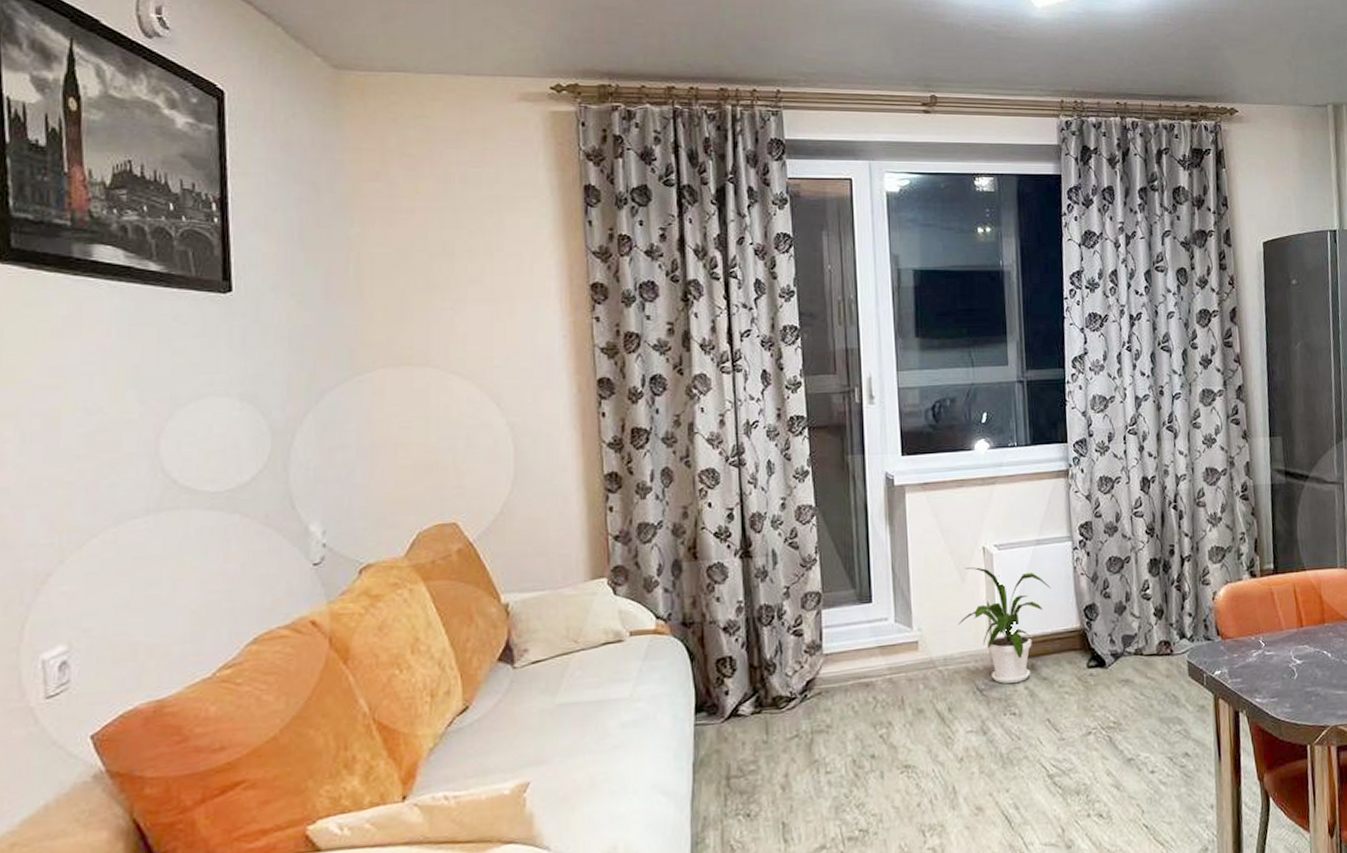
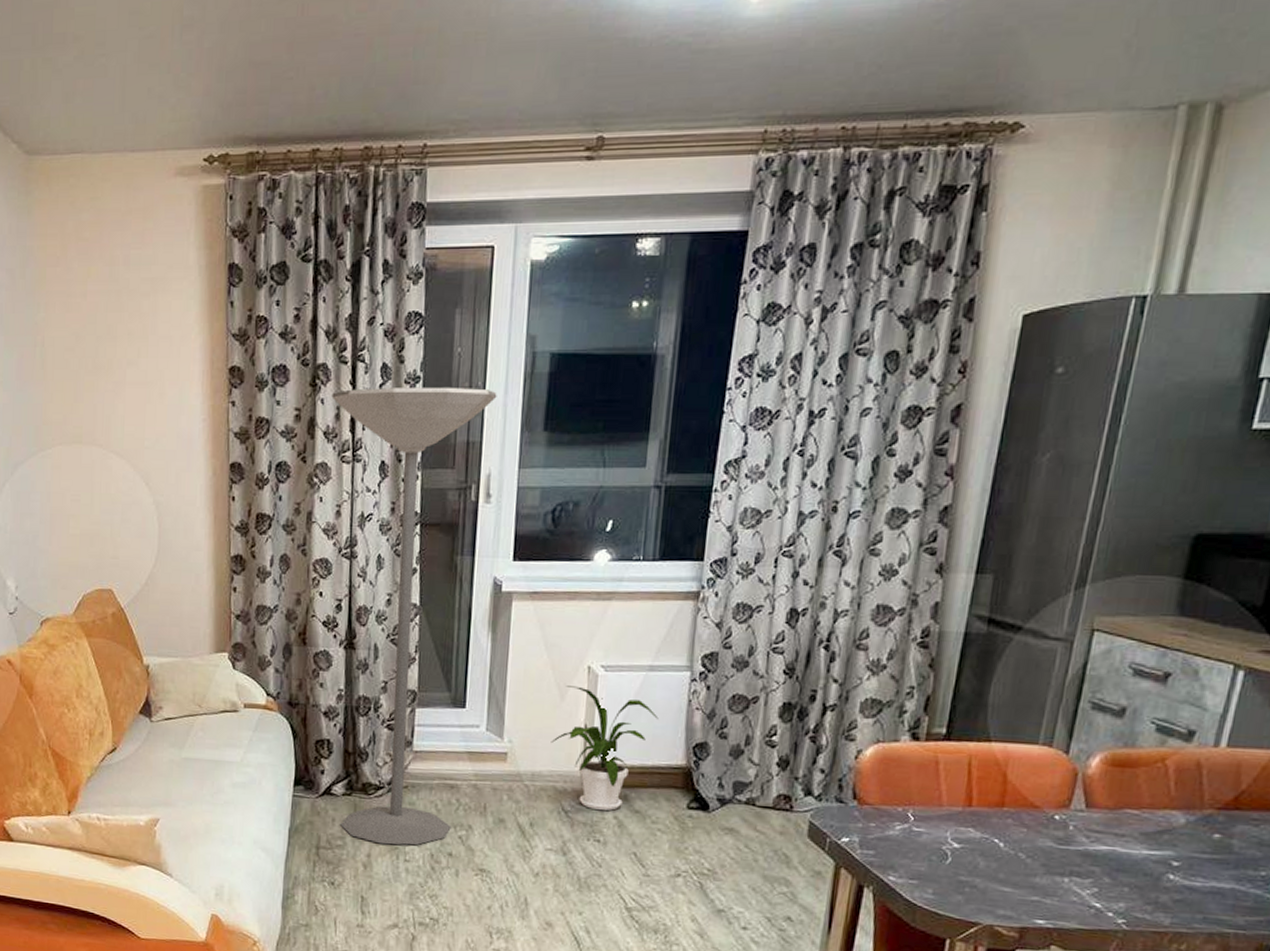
floor lamp: none [705,300,871,760] -> present [331,387,497,846]

